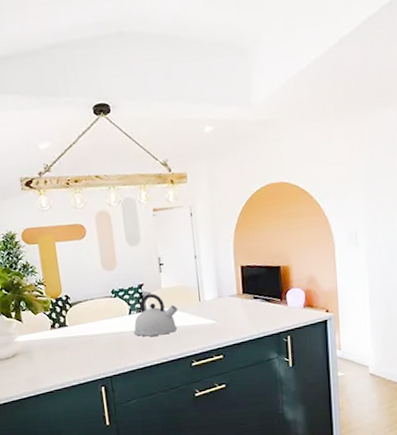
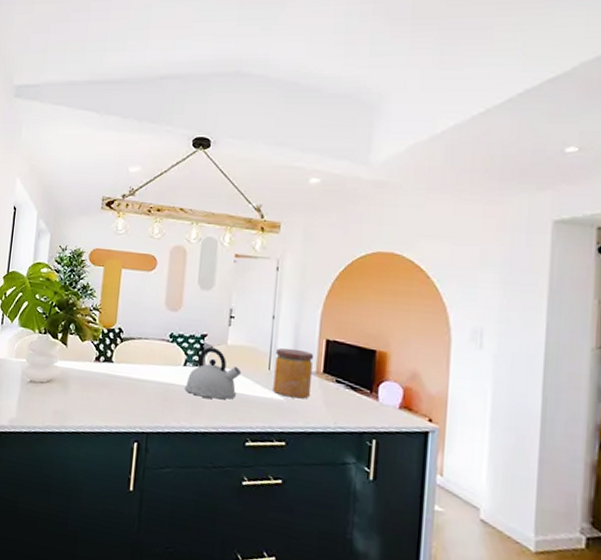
jar: none [203,279,235,320] -> present [273,348,314,399]

